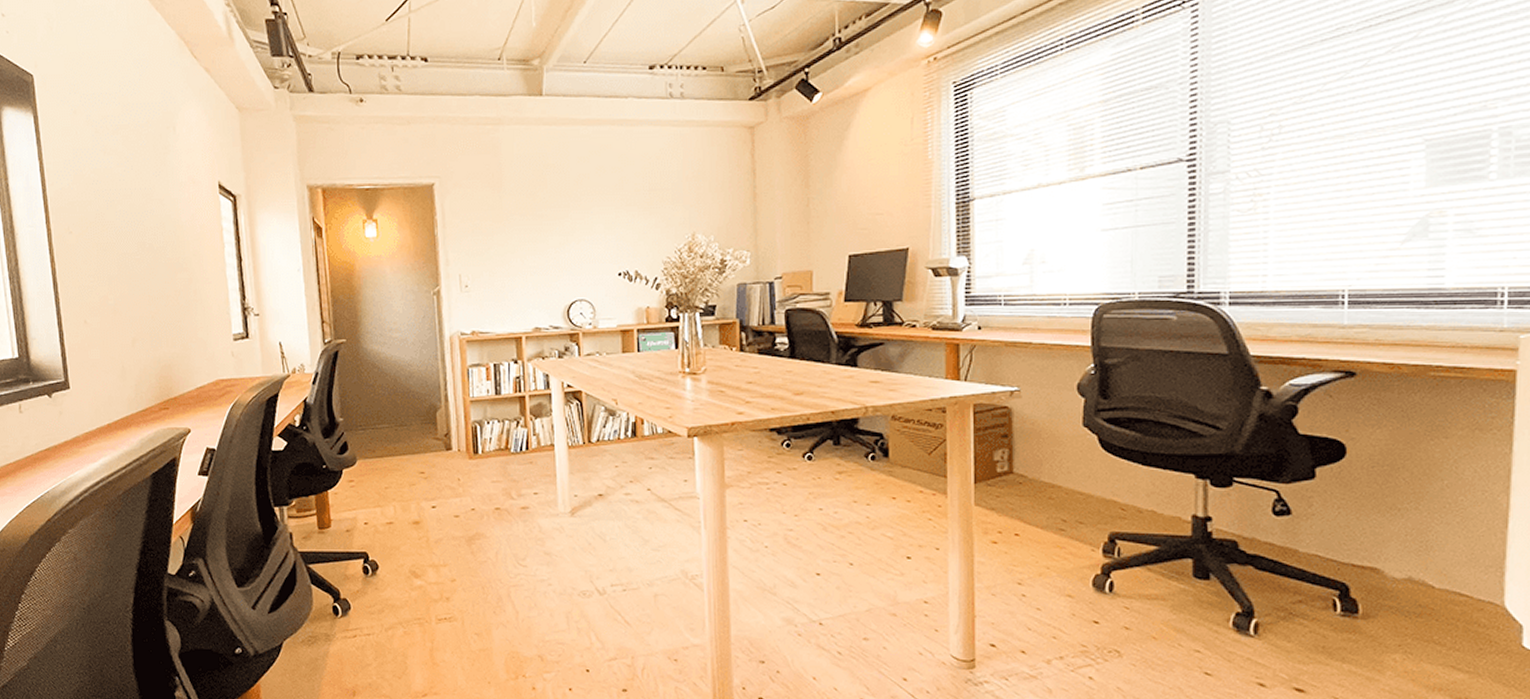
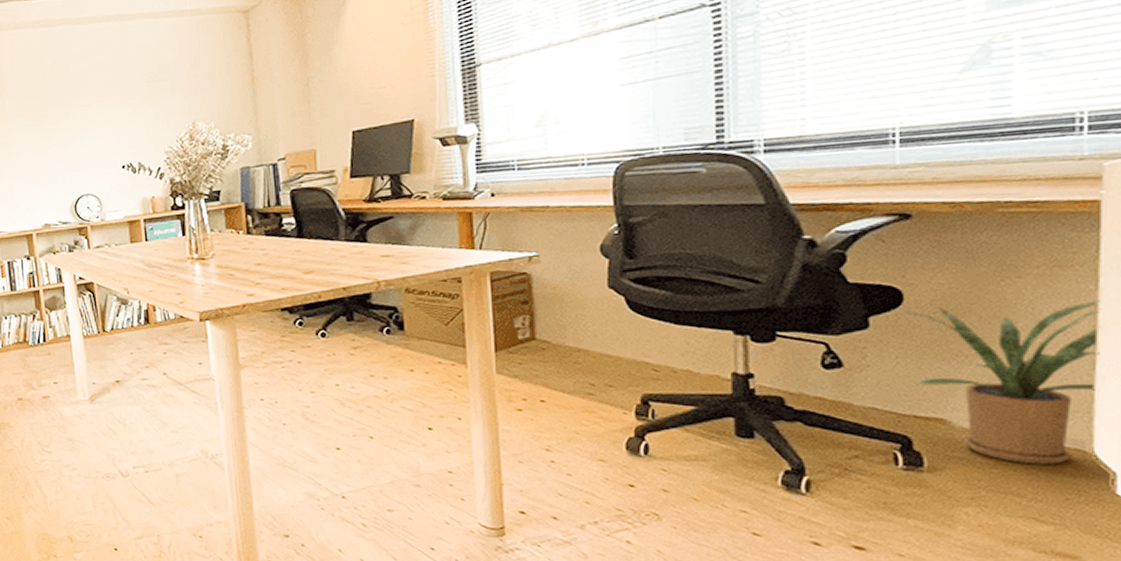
house plant: none [1334,461,1514,616] -> present [890,300,1101,465]

